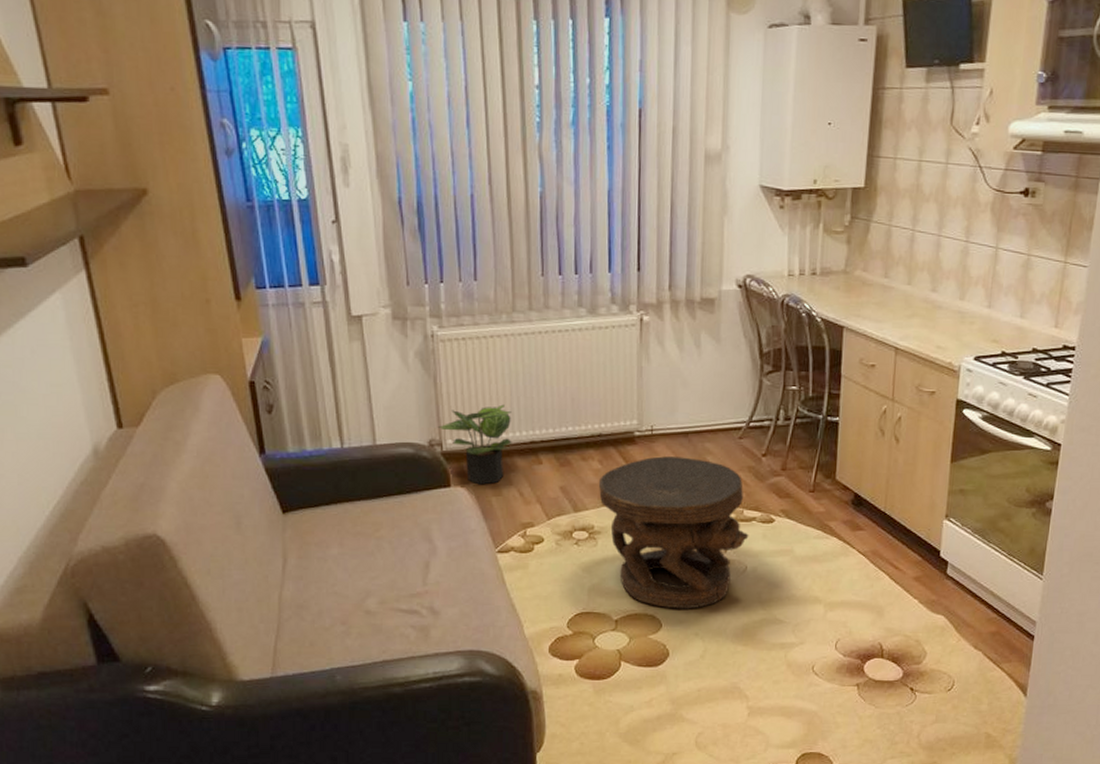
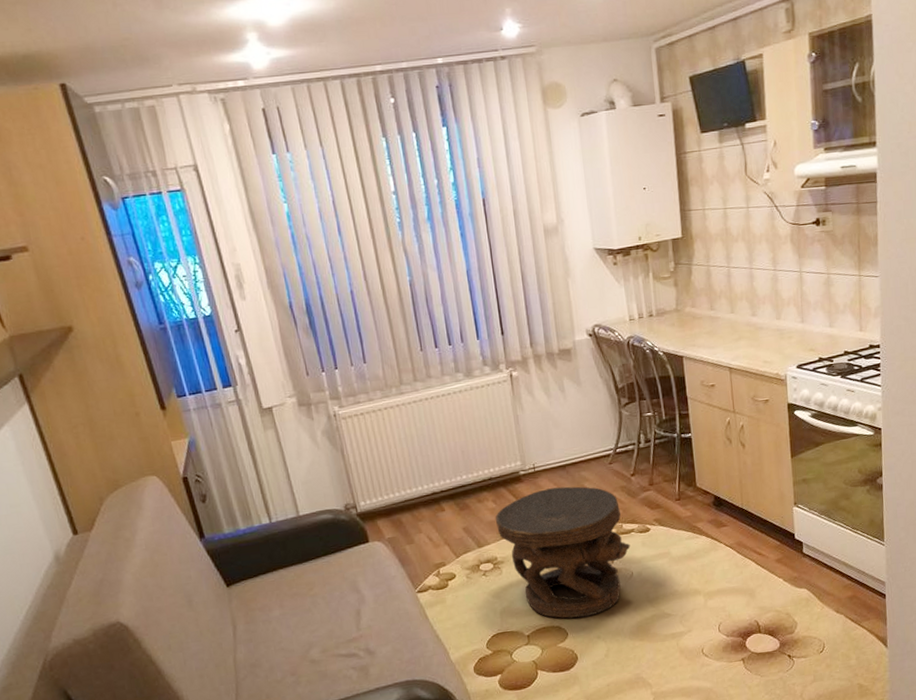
potted plant: present [438,404,512,485] -> none [351,465,417,537]

